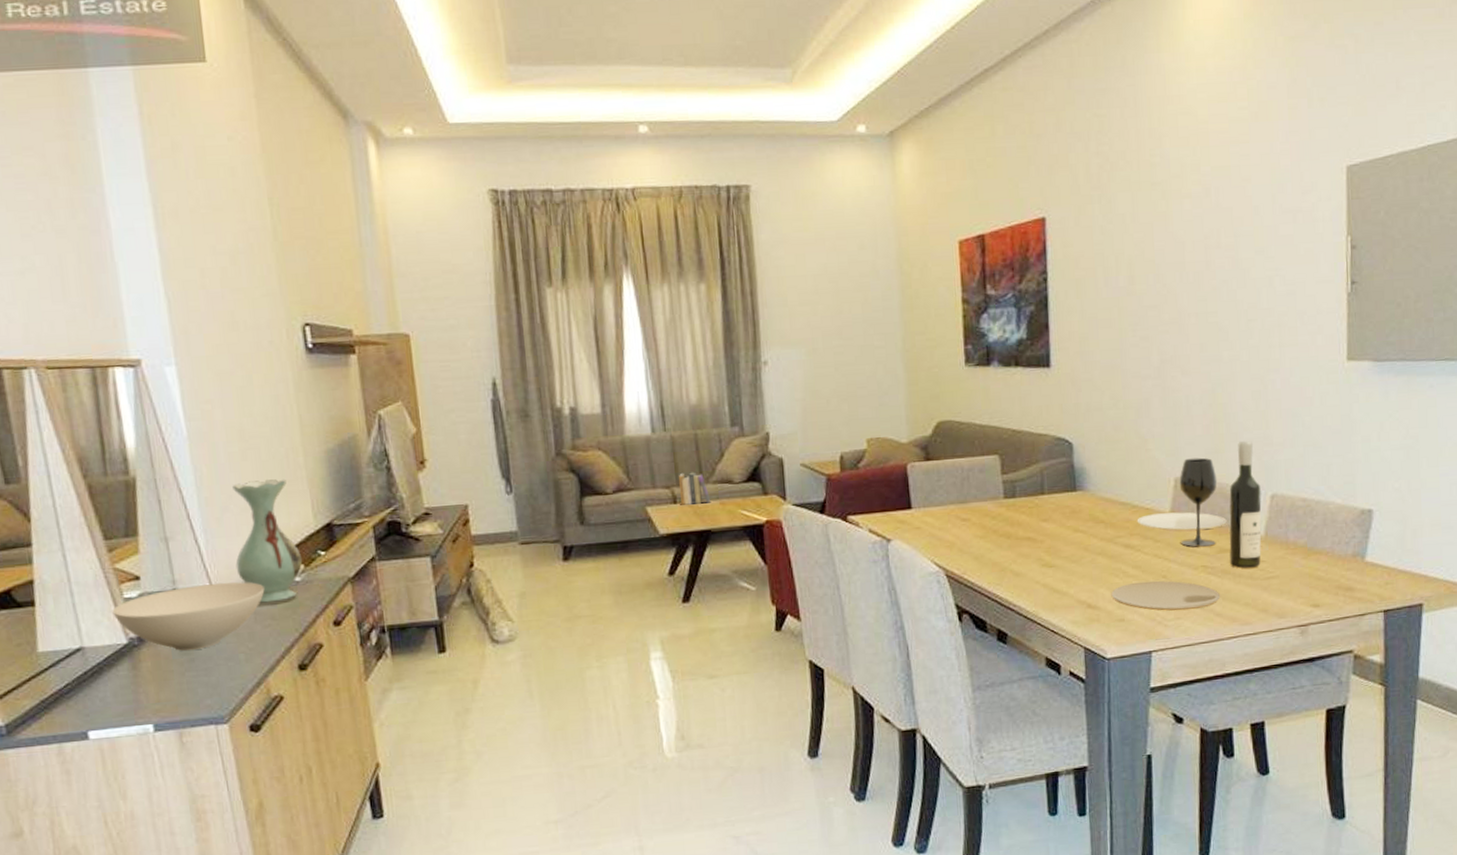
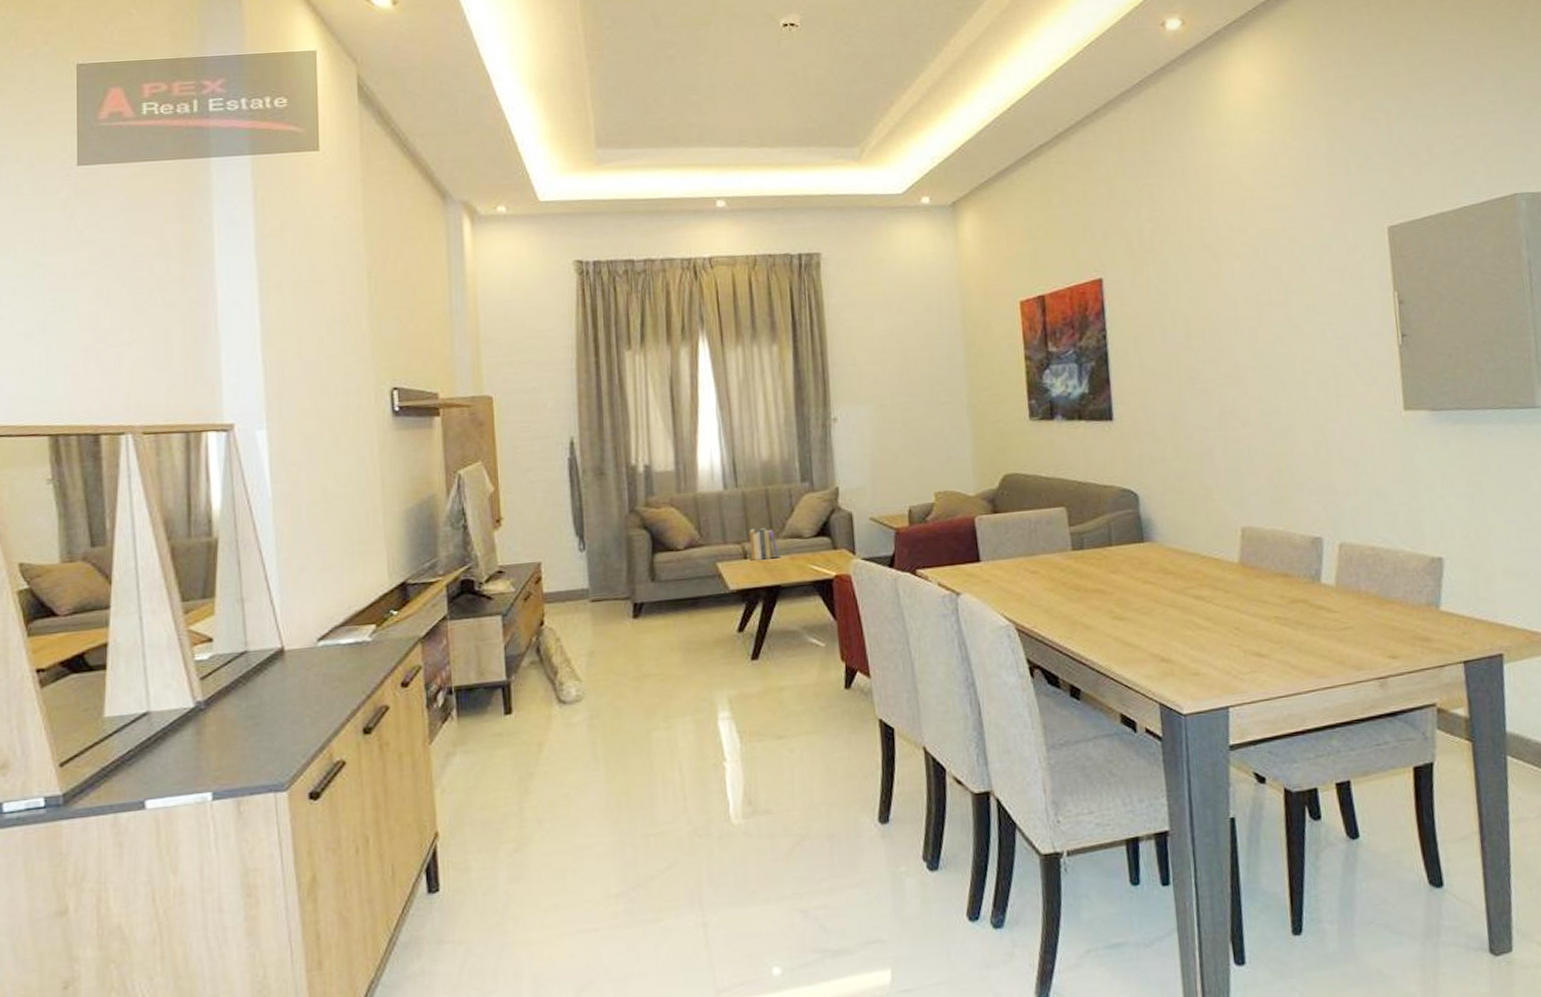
bowl: present [112,582,265,651] -> none [182,643,335,715]
decorative vase: present [231,479,303,606] -> none [308,538,375,667]
plate: present [1111,580,1221,612] -> none [1184,632,1296,665]
plate: present [1137,512,1227,532] -> none [1206,562,1297,583]
wineglass: present [1179,457,1218,547] -> none [1246,507,1288,598]
bottle: present [1229,440,1262,569] -> none [1297,489,1334,620]

